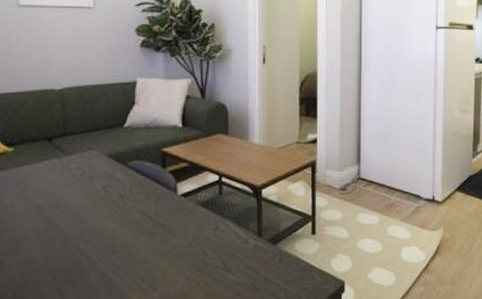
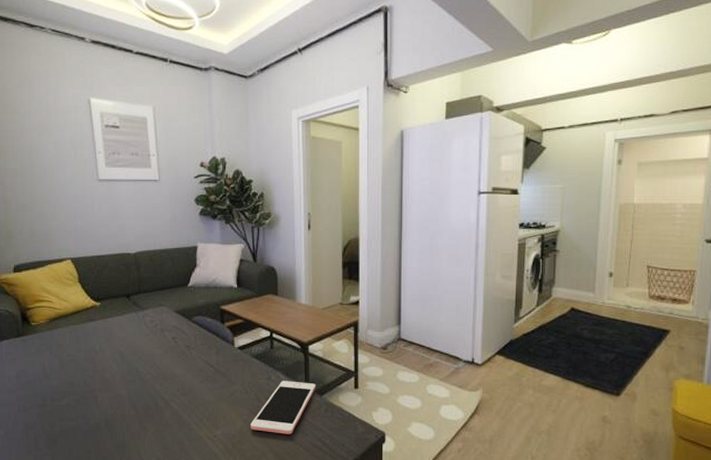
cell phone: none [194,230,269,291] -> present [251,381,316,435]

